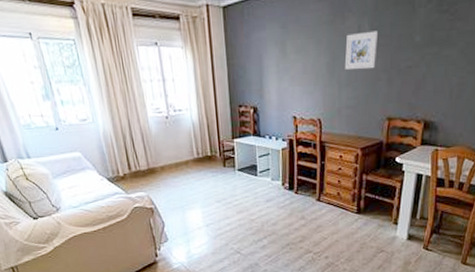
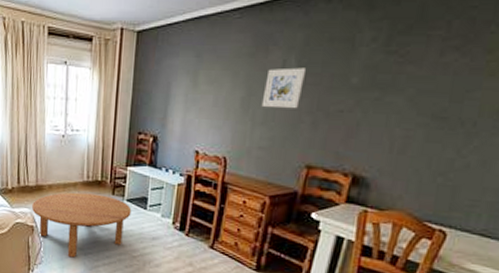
coffee table: none [147,168,244,231] -> present [32,192,132,258]

